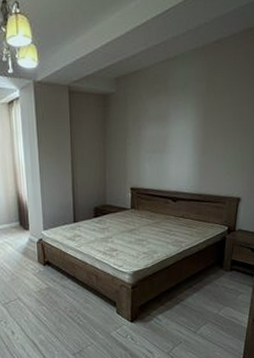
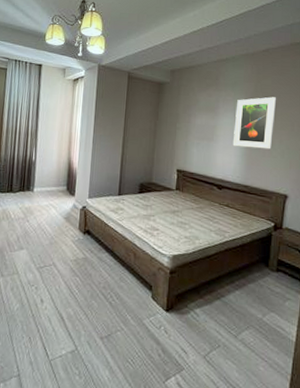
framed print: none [185,95,230,156] -> present [232,97,277,150]

